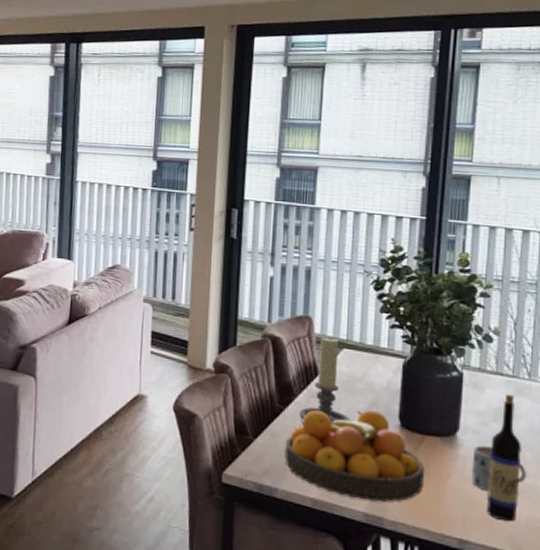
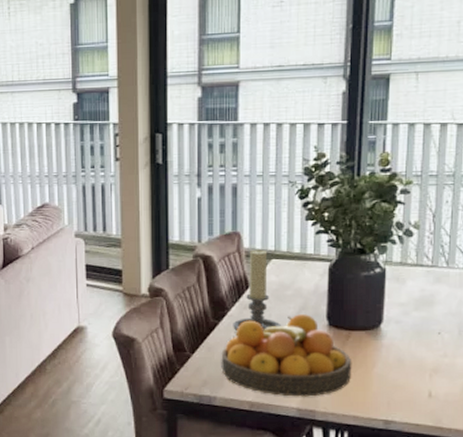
mug: present [471,445,527,491] -> none [395,334,445,374]
wine bottle: present [487,393,521,522] -> none [409,283,440,399]

